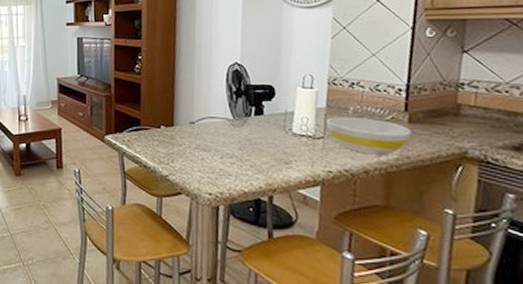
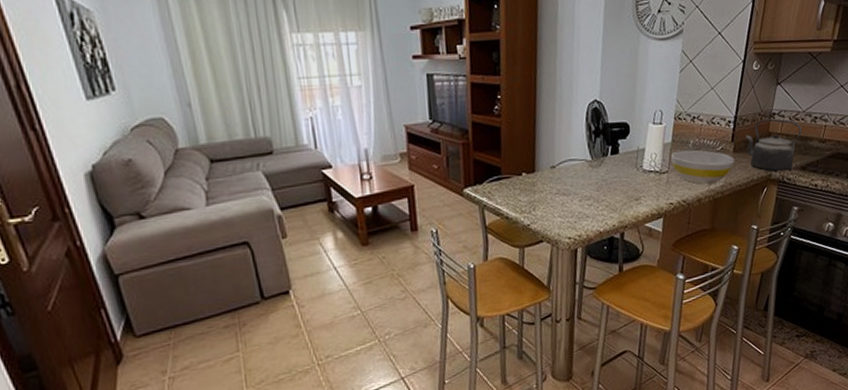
kettle: none [424,89,509,150] -> present [745,118,802,172]

